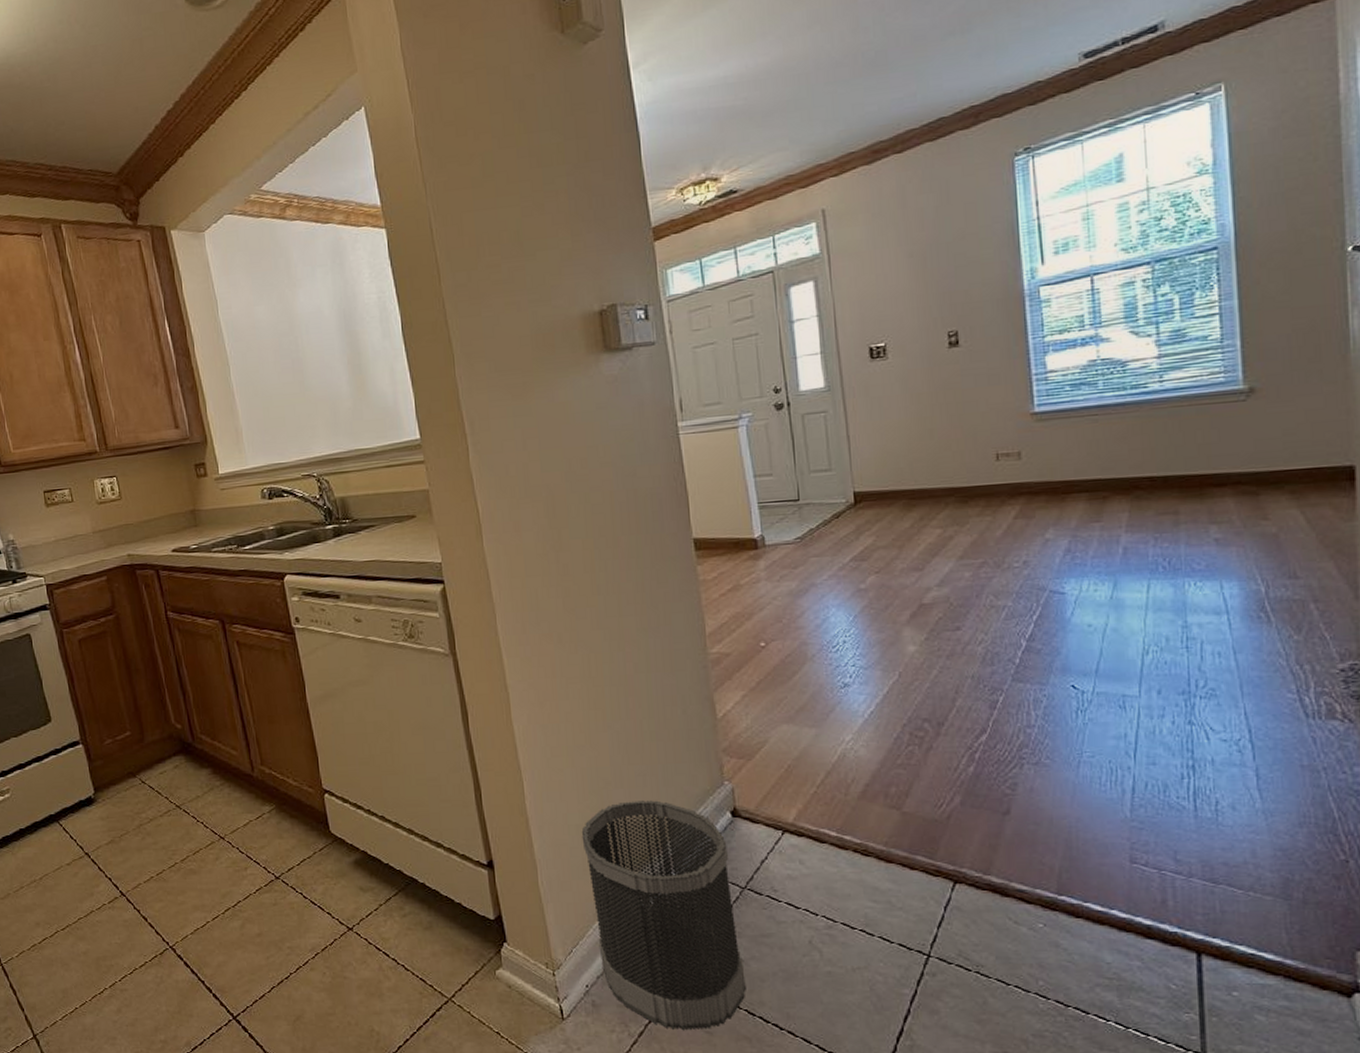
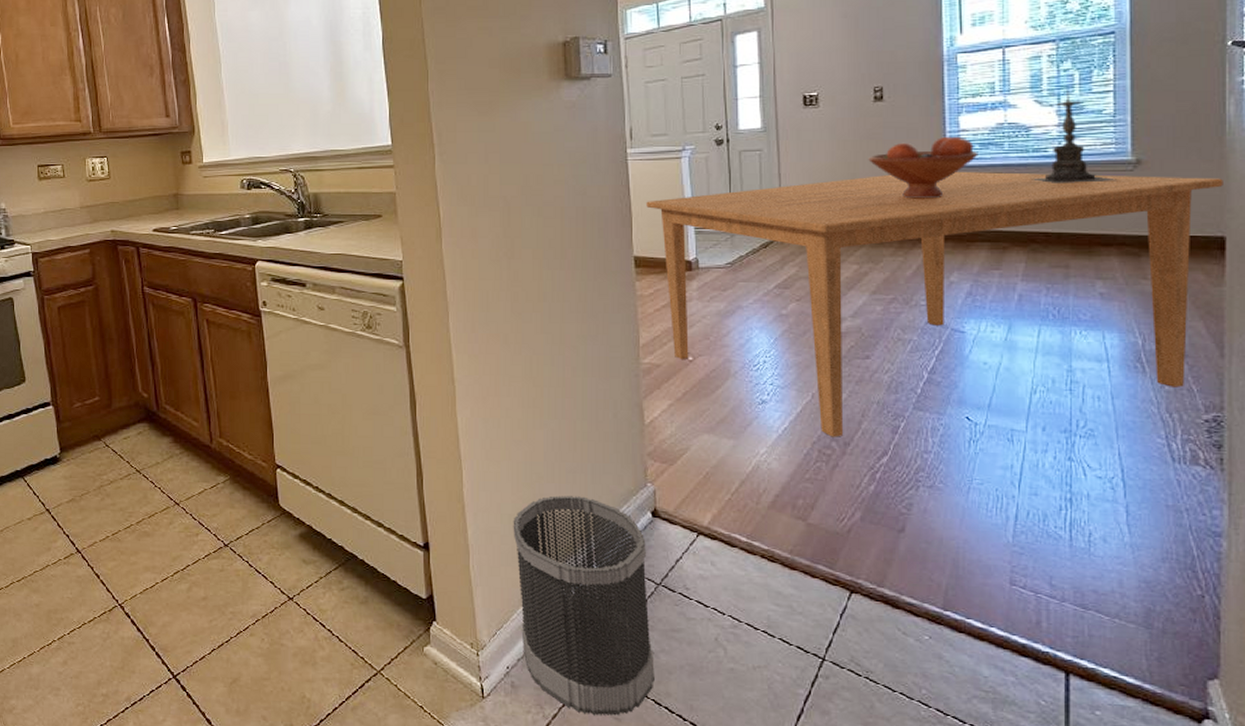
dining table: none [703,401,1350,718] -> present [646,171,1223,437]
fruit bowl: none [946,378,1070,452] -> present [868,136,978,199]
candle holder: none [1129,316,1229,423] -> present [1030,90,1118,184]

